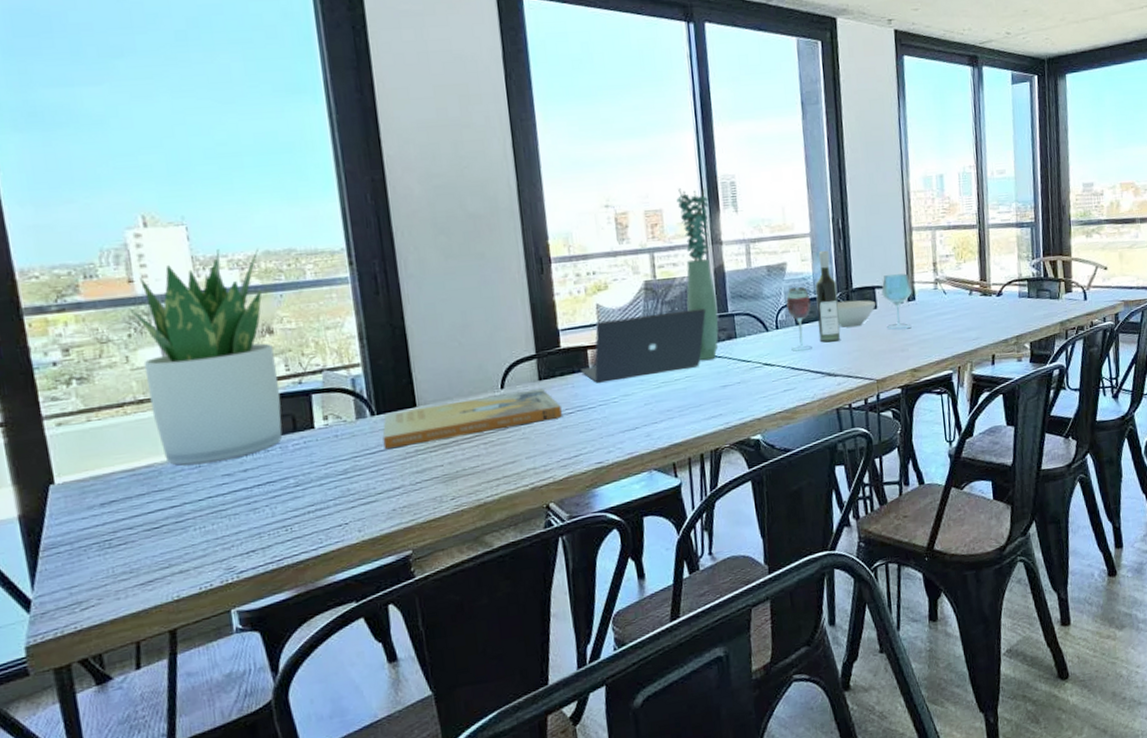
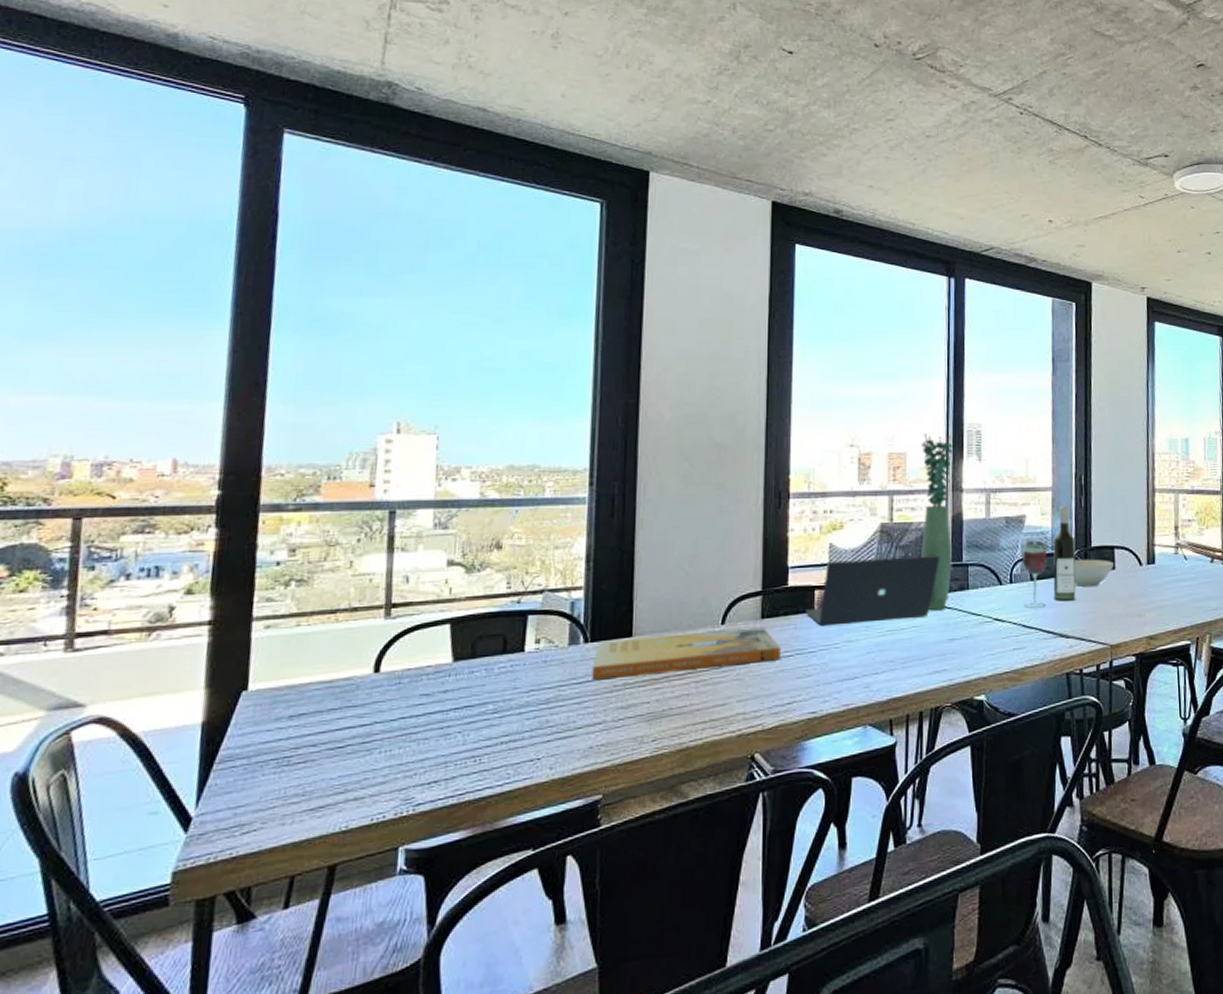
planter: present [127,248,283,466] -> none [363,460,503,681]
wine glass: present [881,273,912,331] -> none [1120,535,1152,594]

